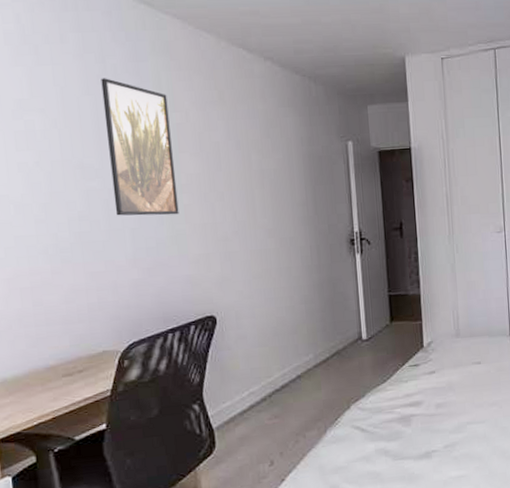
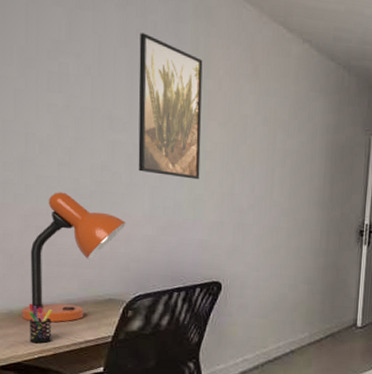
desk lamp: none [15,249,111,387] -> present [22,192,126,322]
pen holder: none [21,368,50,410] -> present [28,303,52,344]

